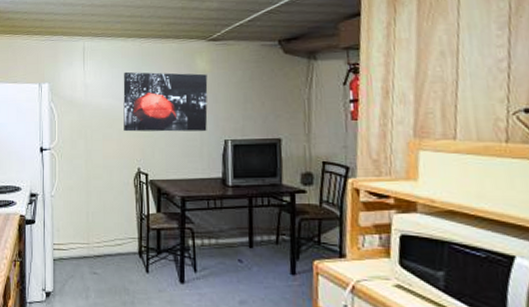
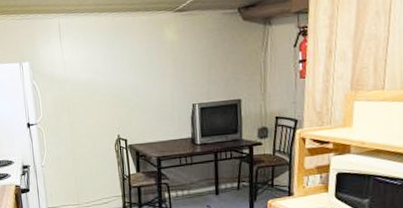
wall art: present [123,71,208,132] -> none [99,44,177,103]

